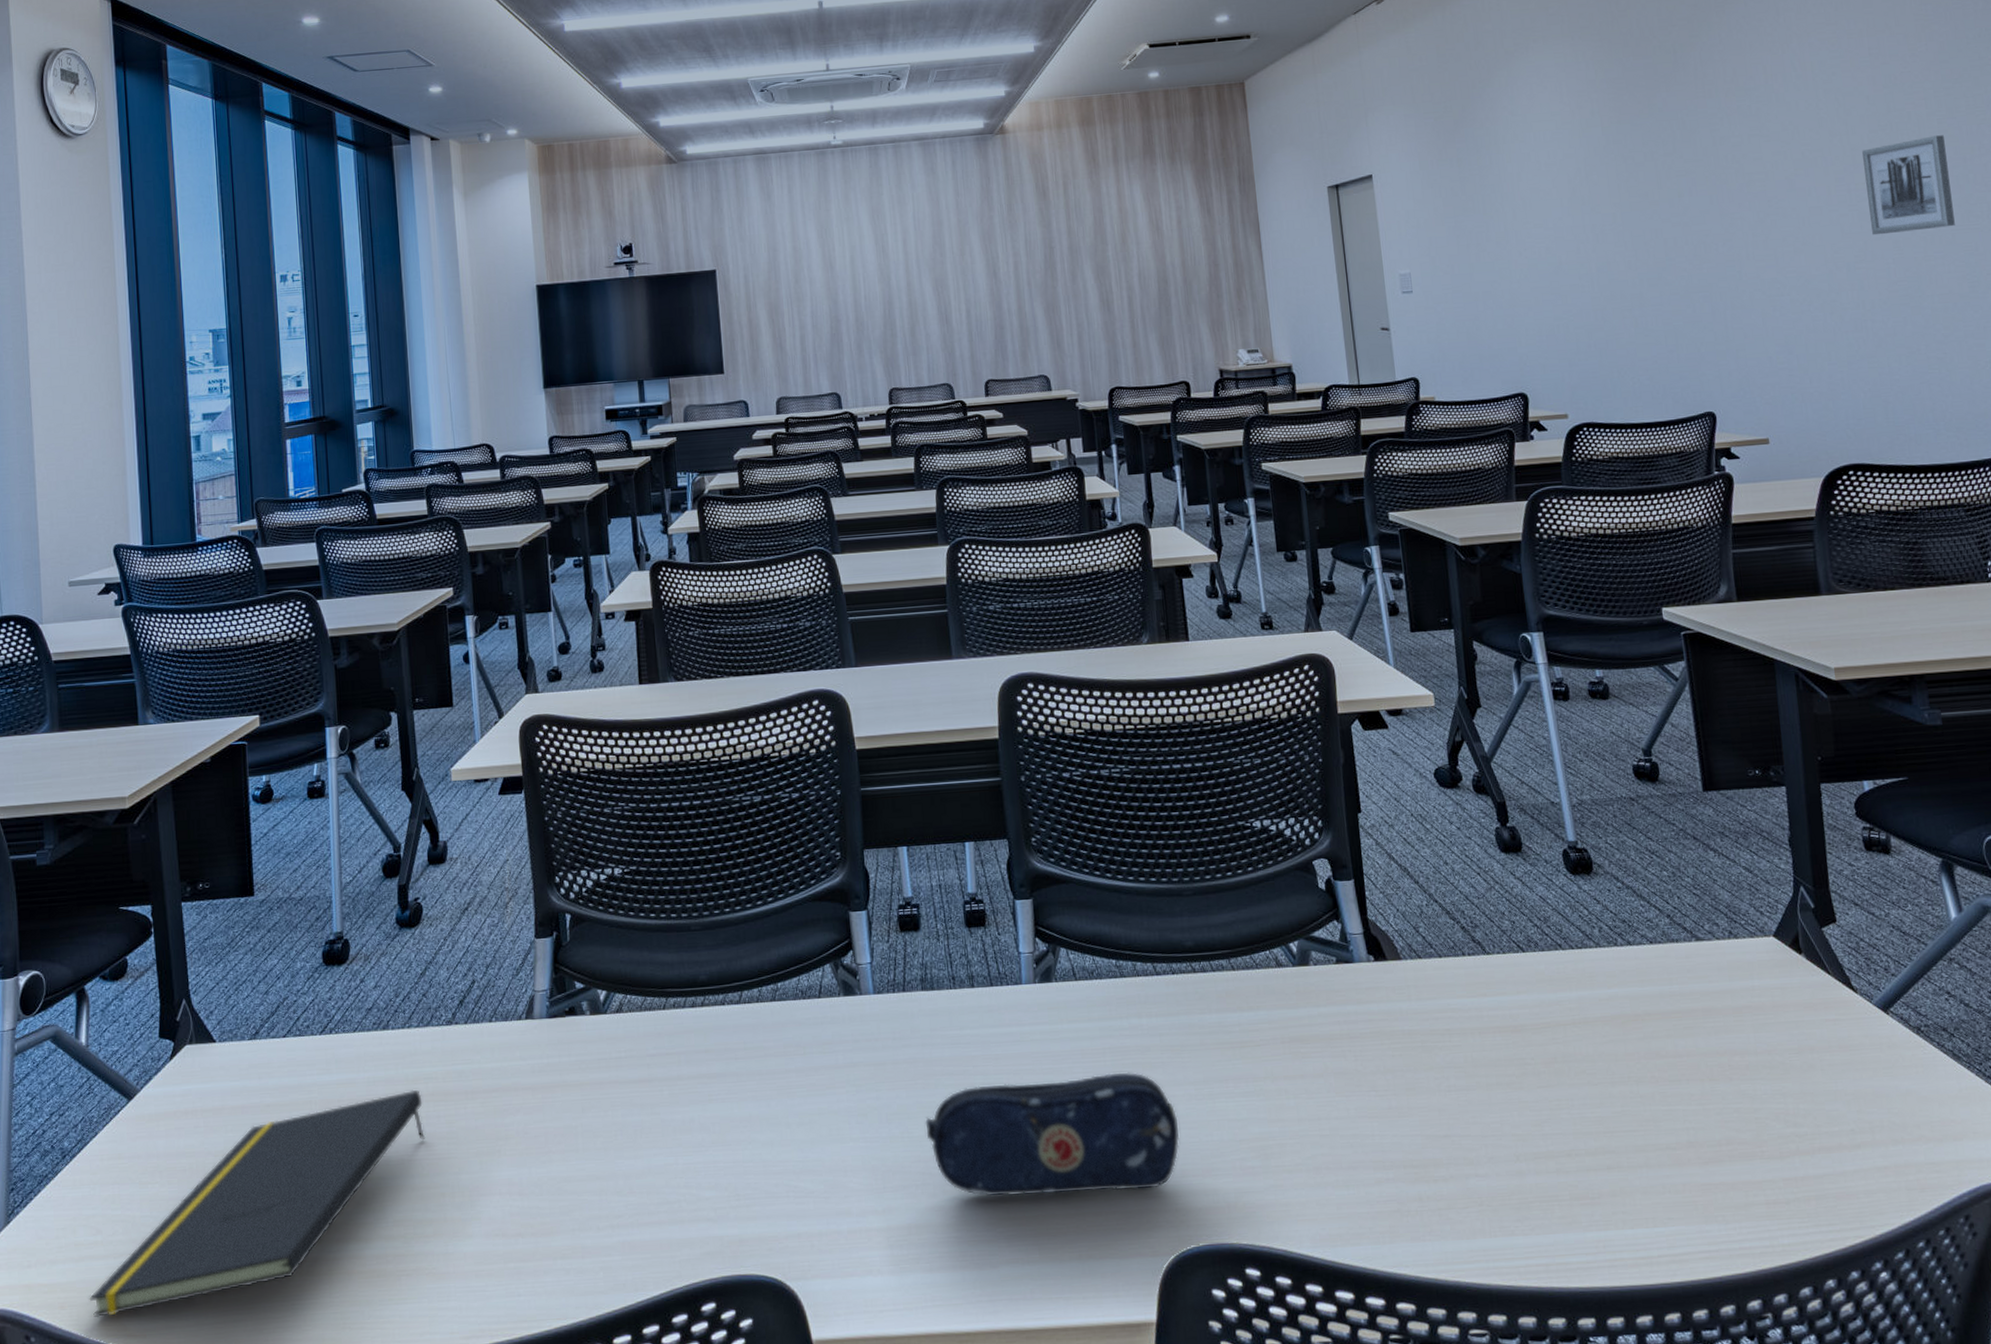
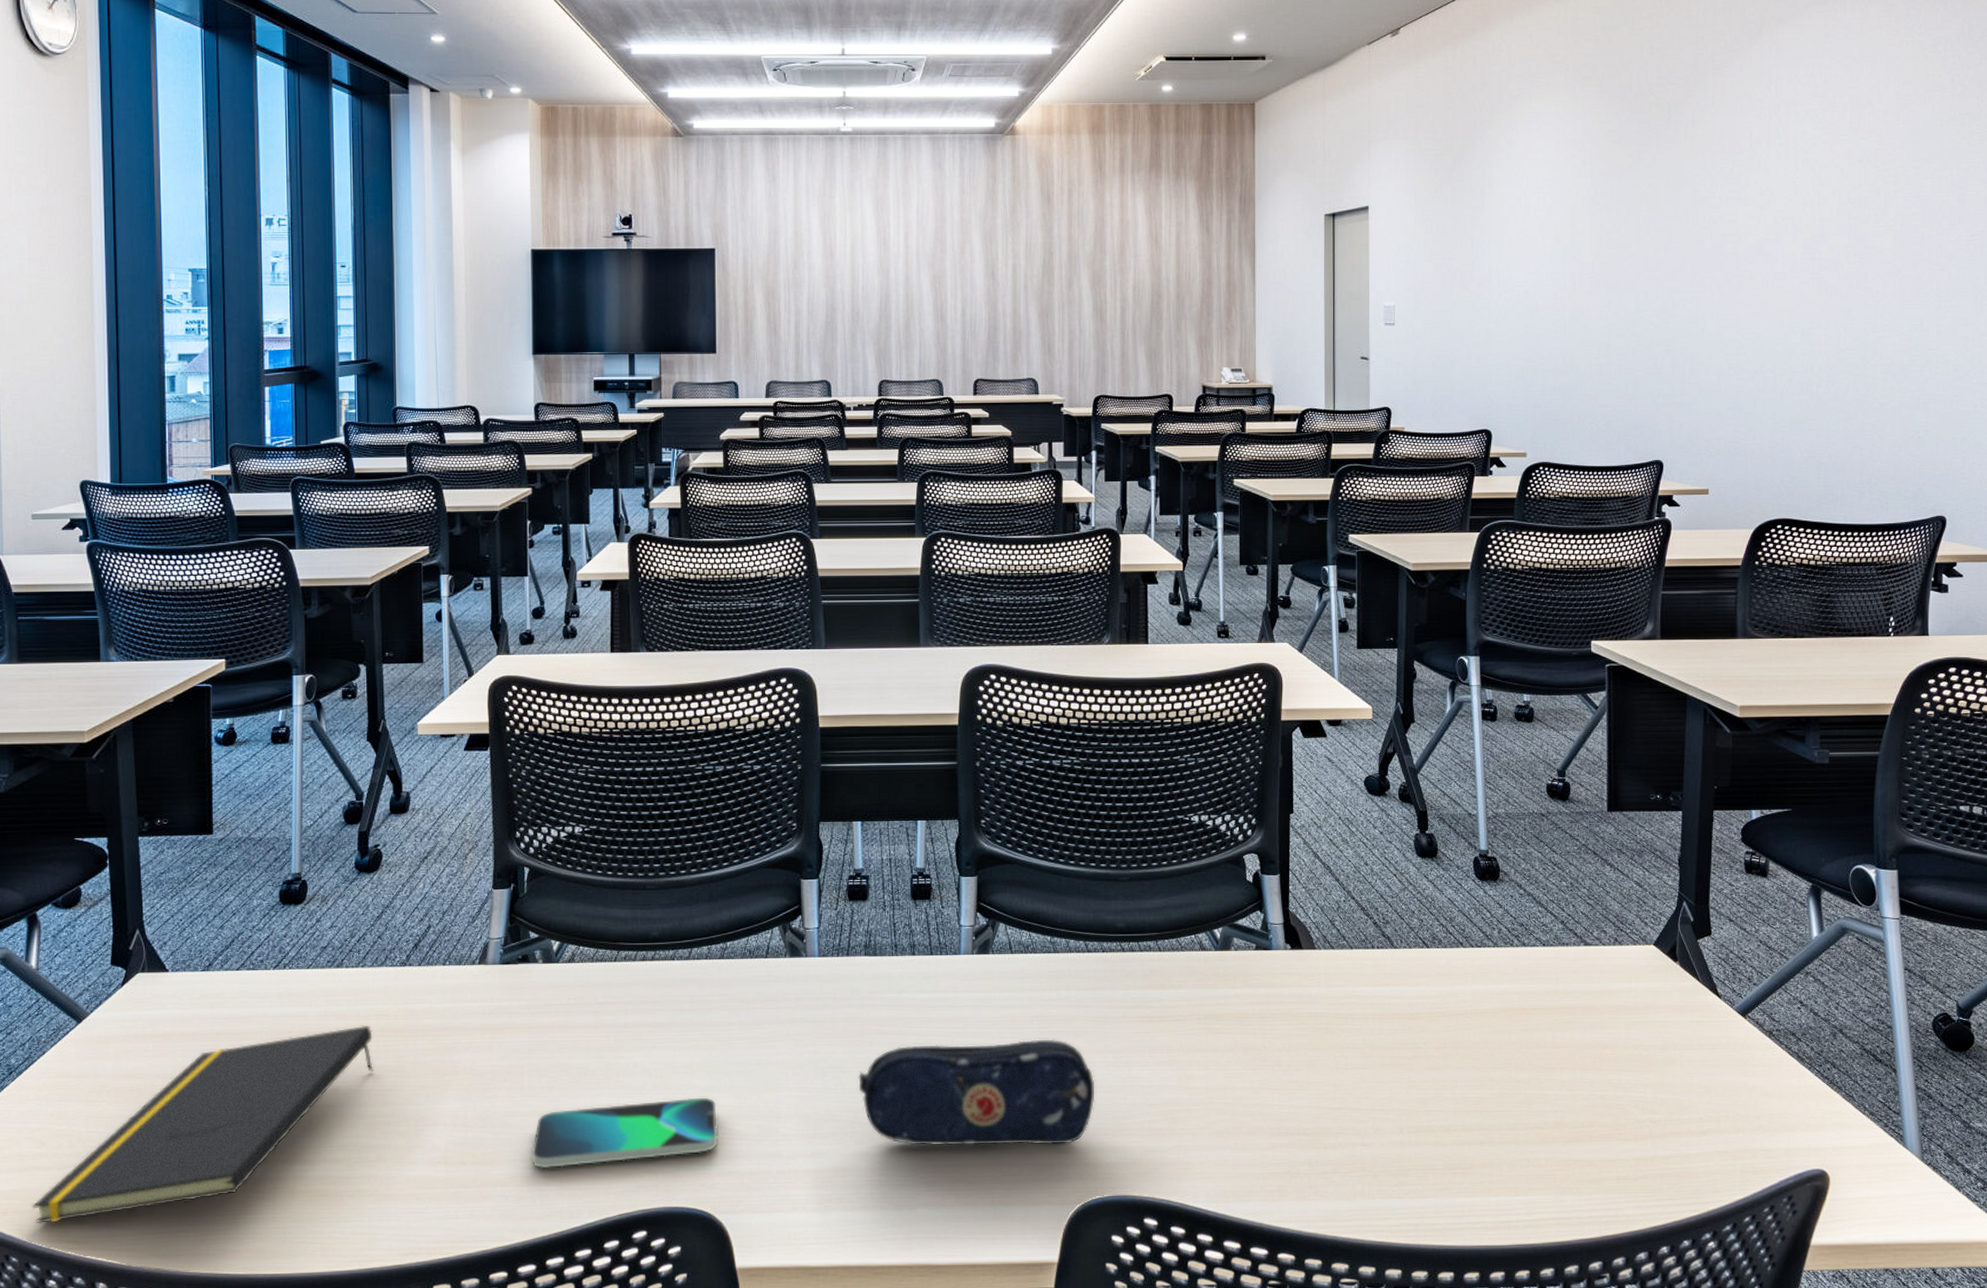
smartphone: none [590,1152,783,1238] -> present [531,1097,718,1169]
wall art: present [1862,135,1955,236] -> none [1829,213,1907,304]

